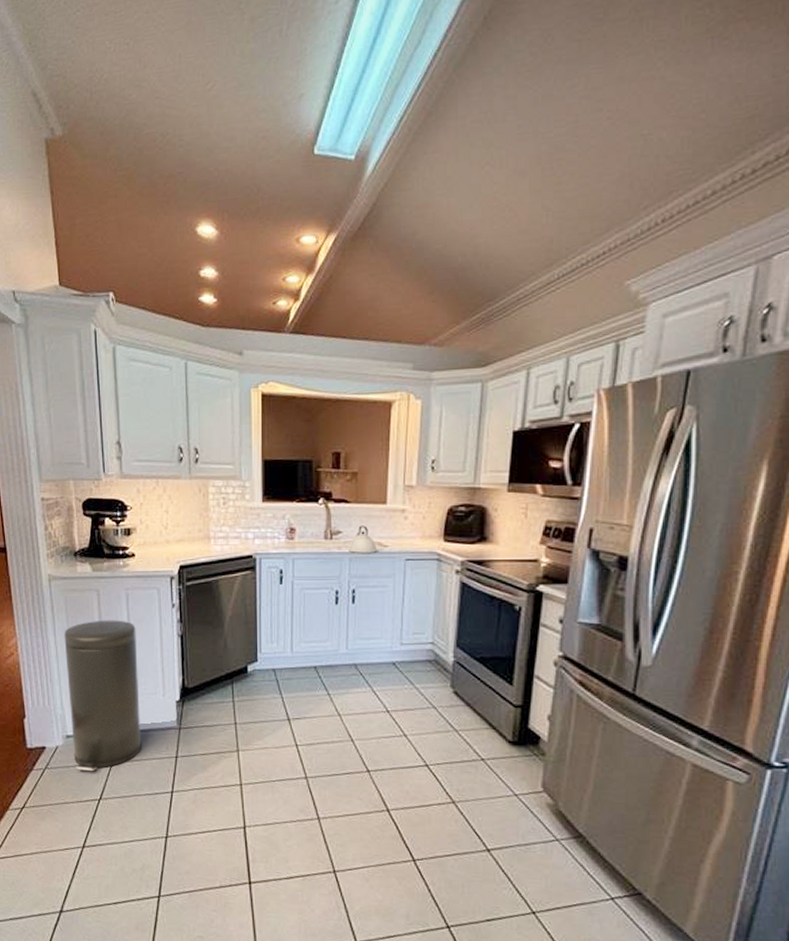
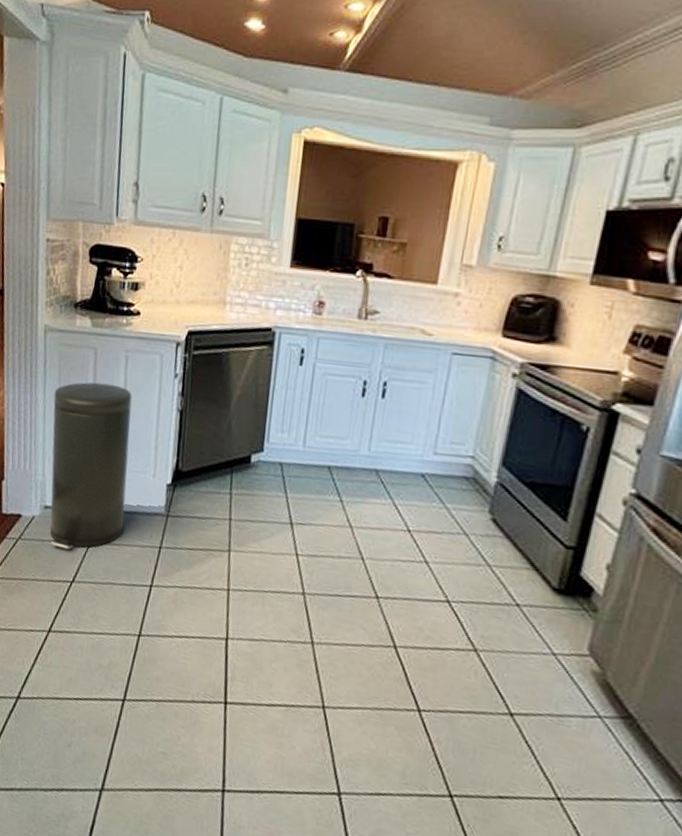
kettle: present [348,525,376,553] -> none [384,307,419,341]

